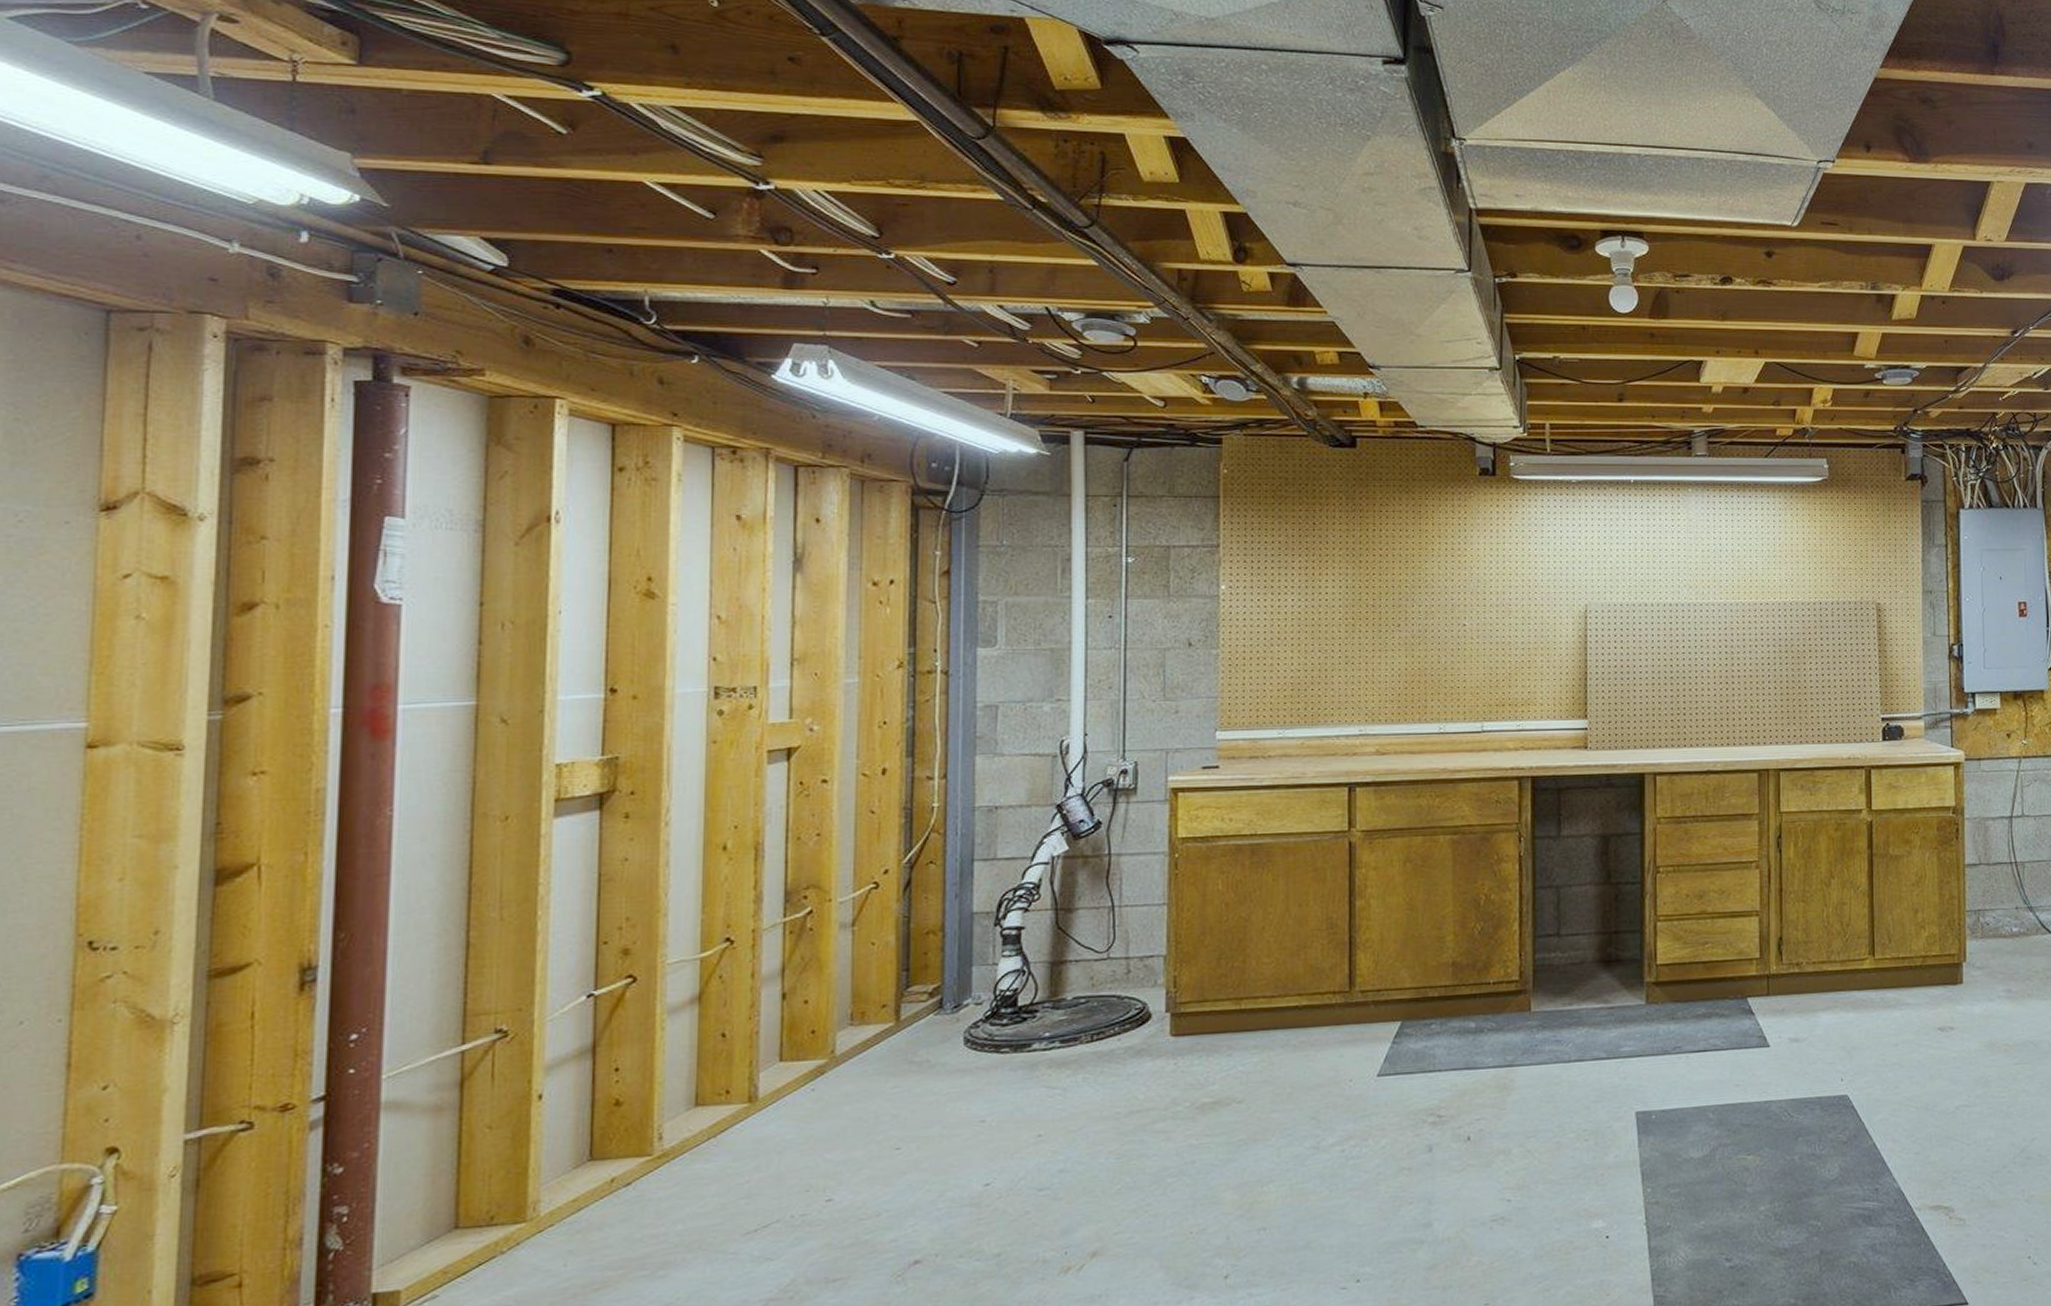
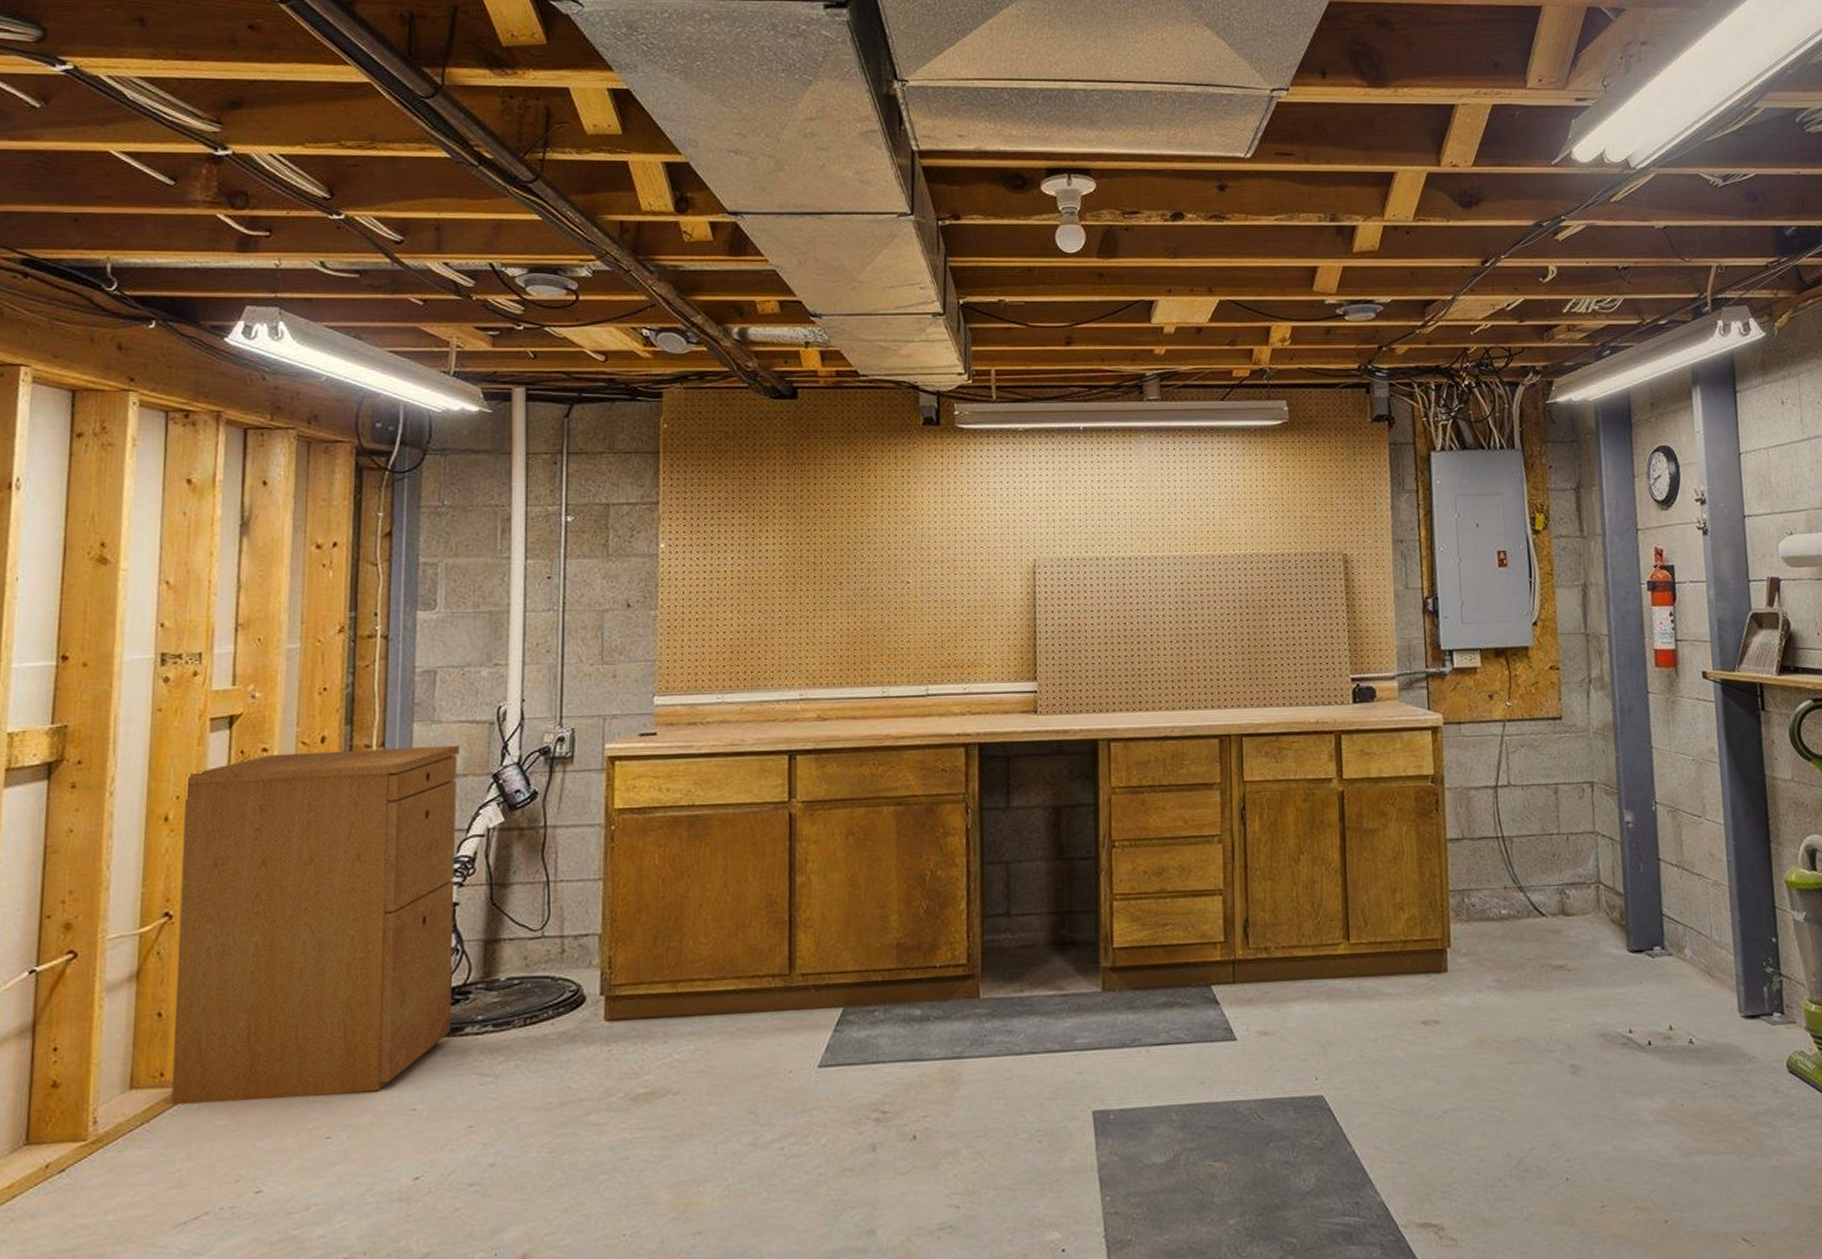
filing cabinet: none [738,777,1024,1121] -> present [171,745,461,1106]

